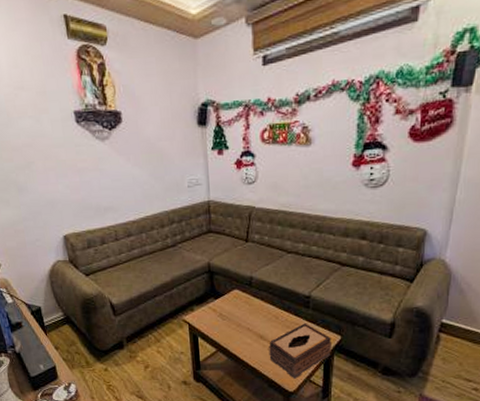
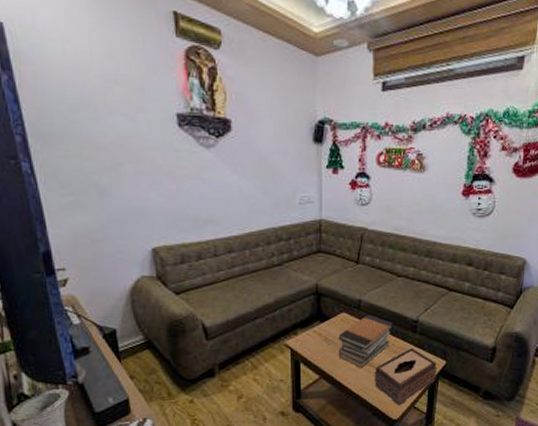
book stack: none [232,291,285,342] -> present [338,314,393,368]

